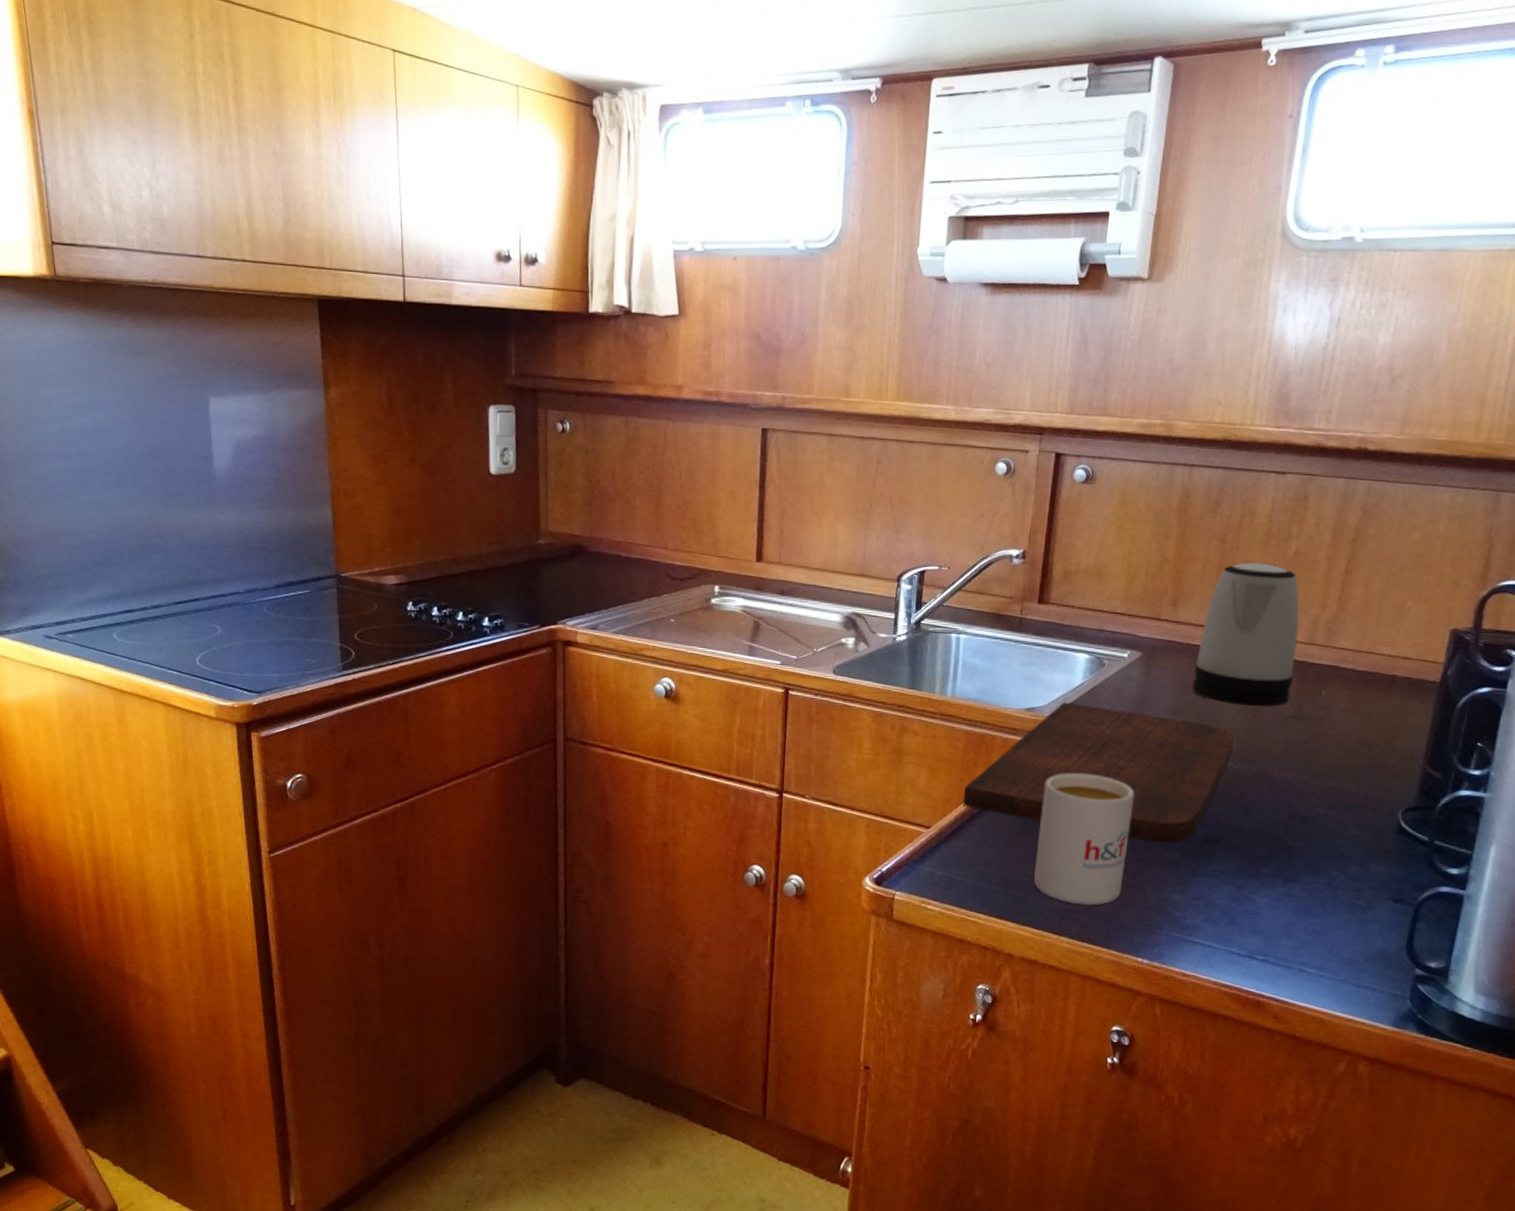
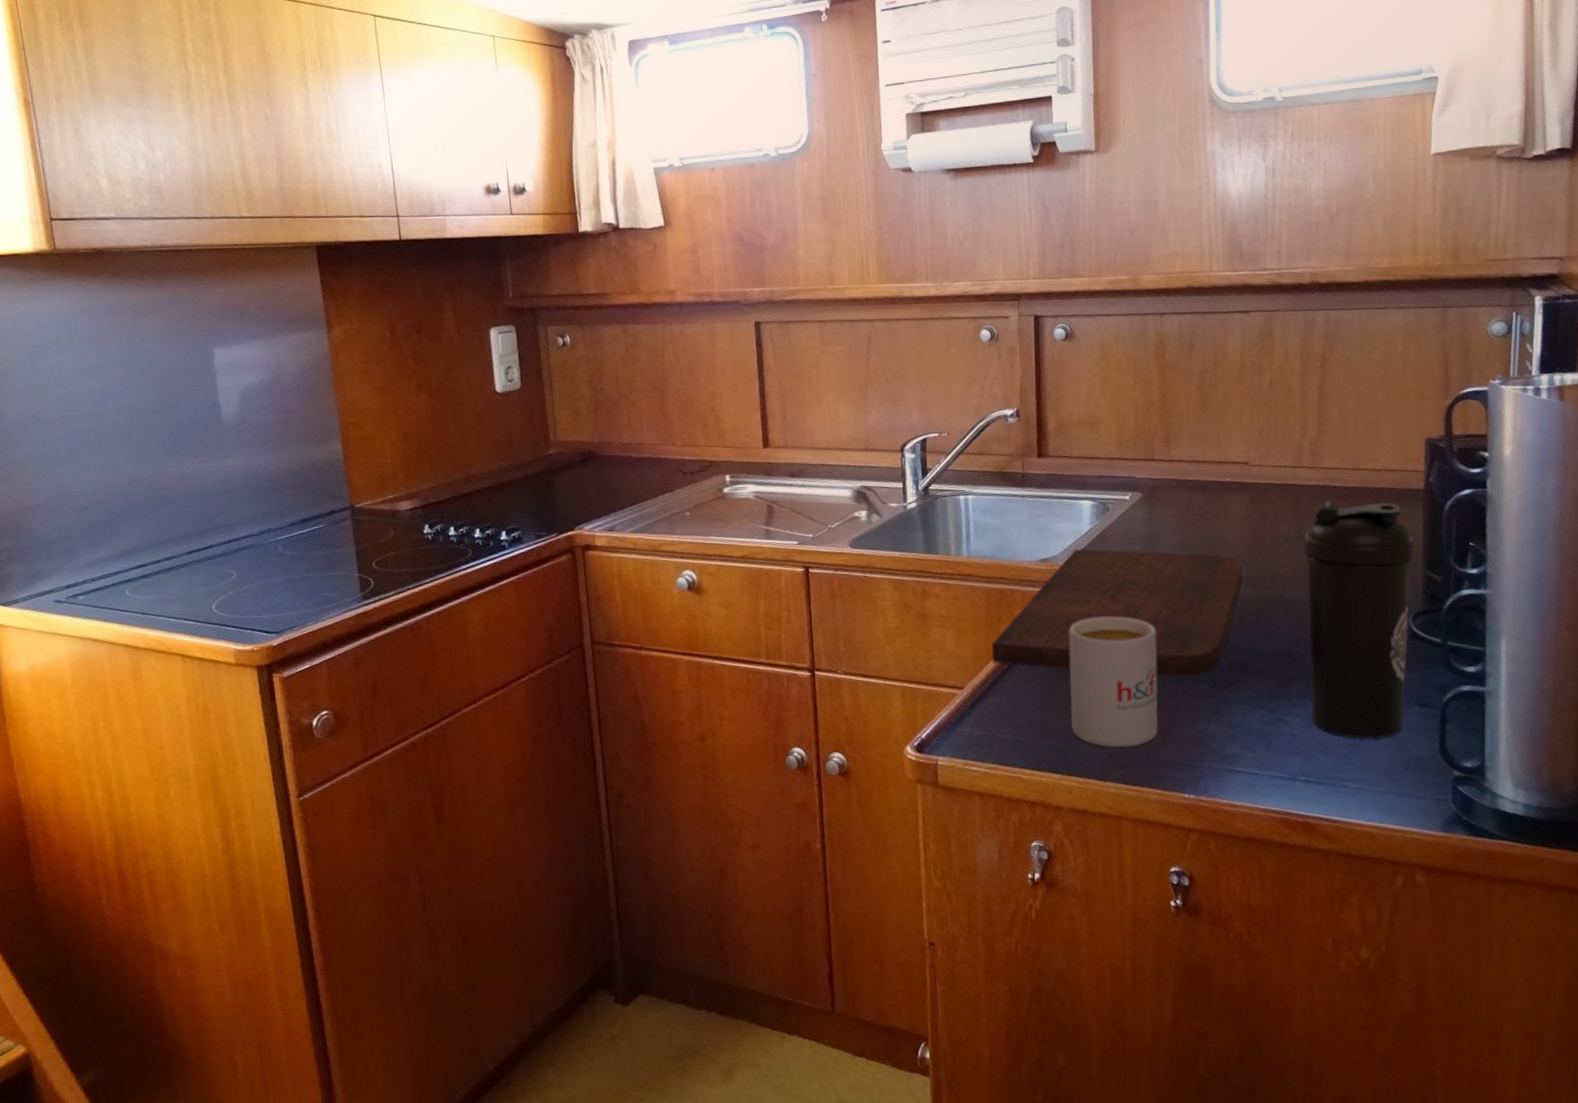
kettle: present [1192,562,1300,707] -> none [1194,396,1288,534]
water bottle: none [1280,683,1420,929] -> present [1303,501,1415,740]

